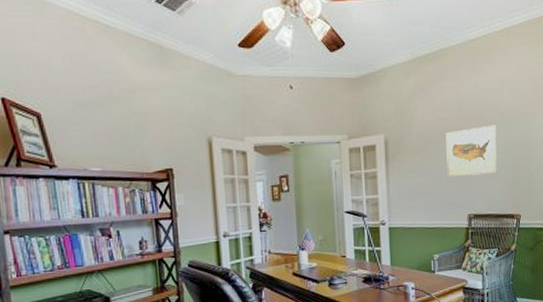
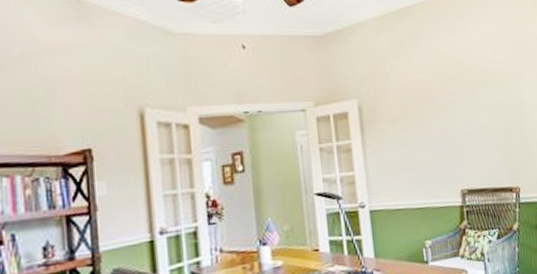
wall art: present [446,125,498,178] -> none [427,86,489,148]

